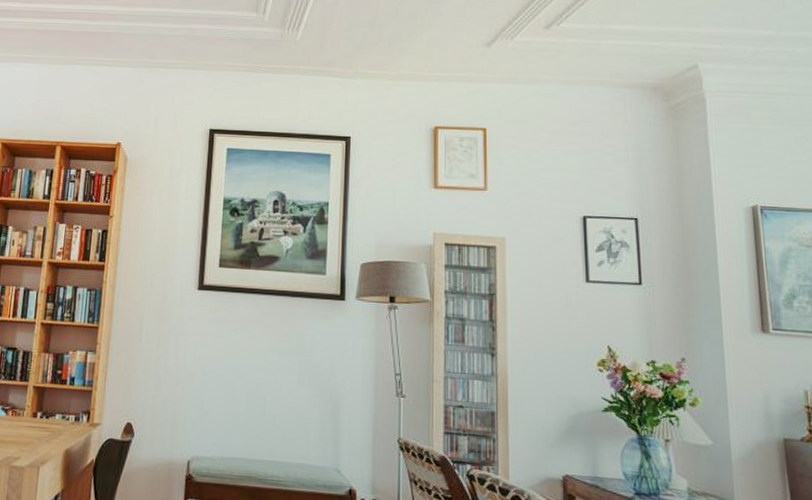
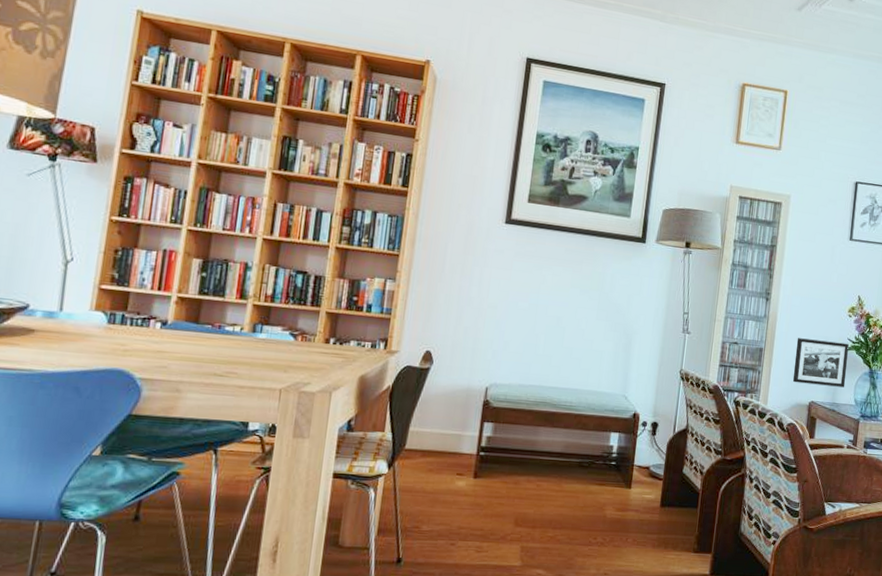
picture frame: none [536,398,608,458] -> present [792,338,849,388]

